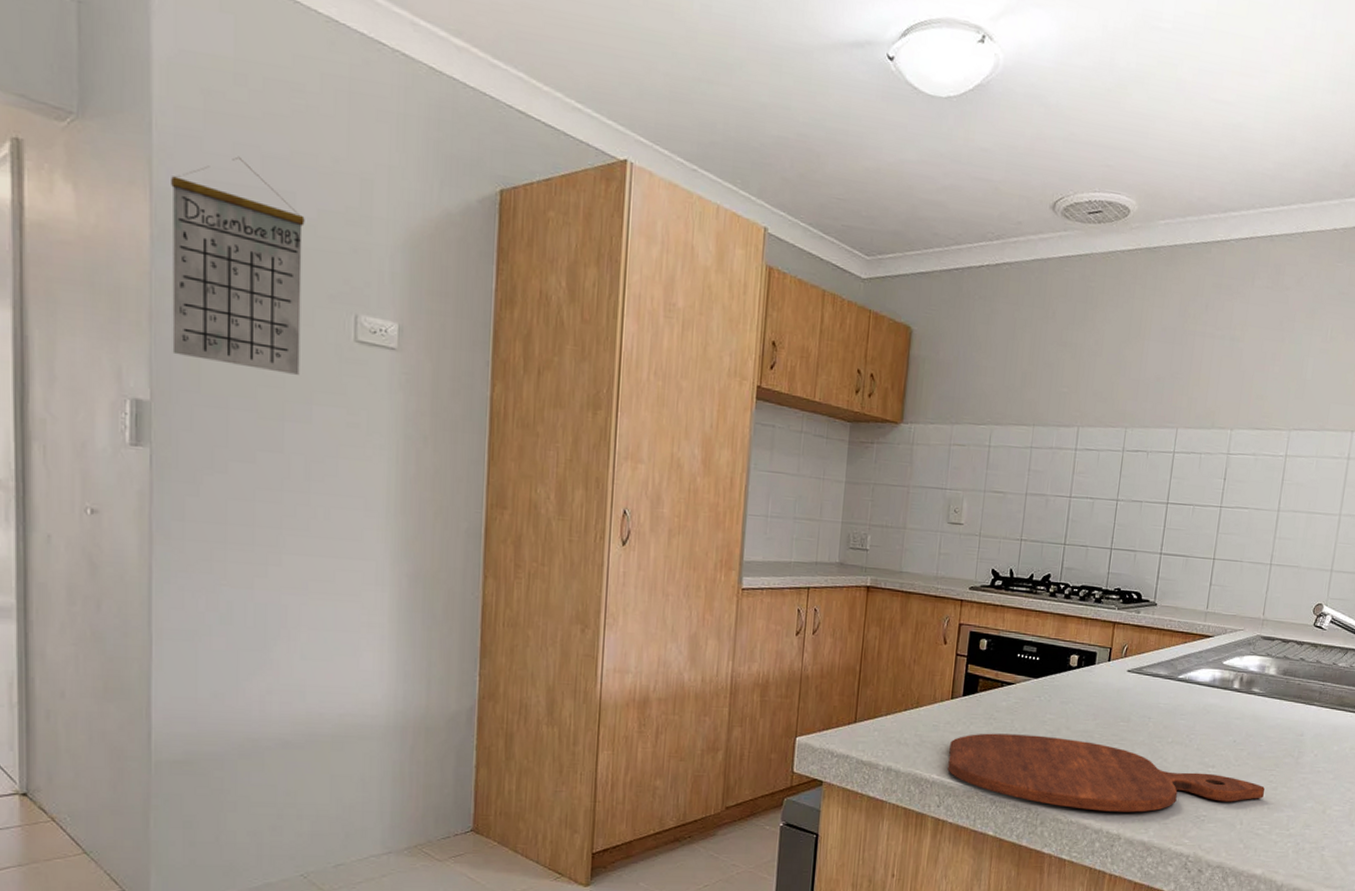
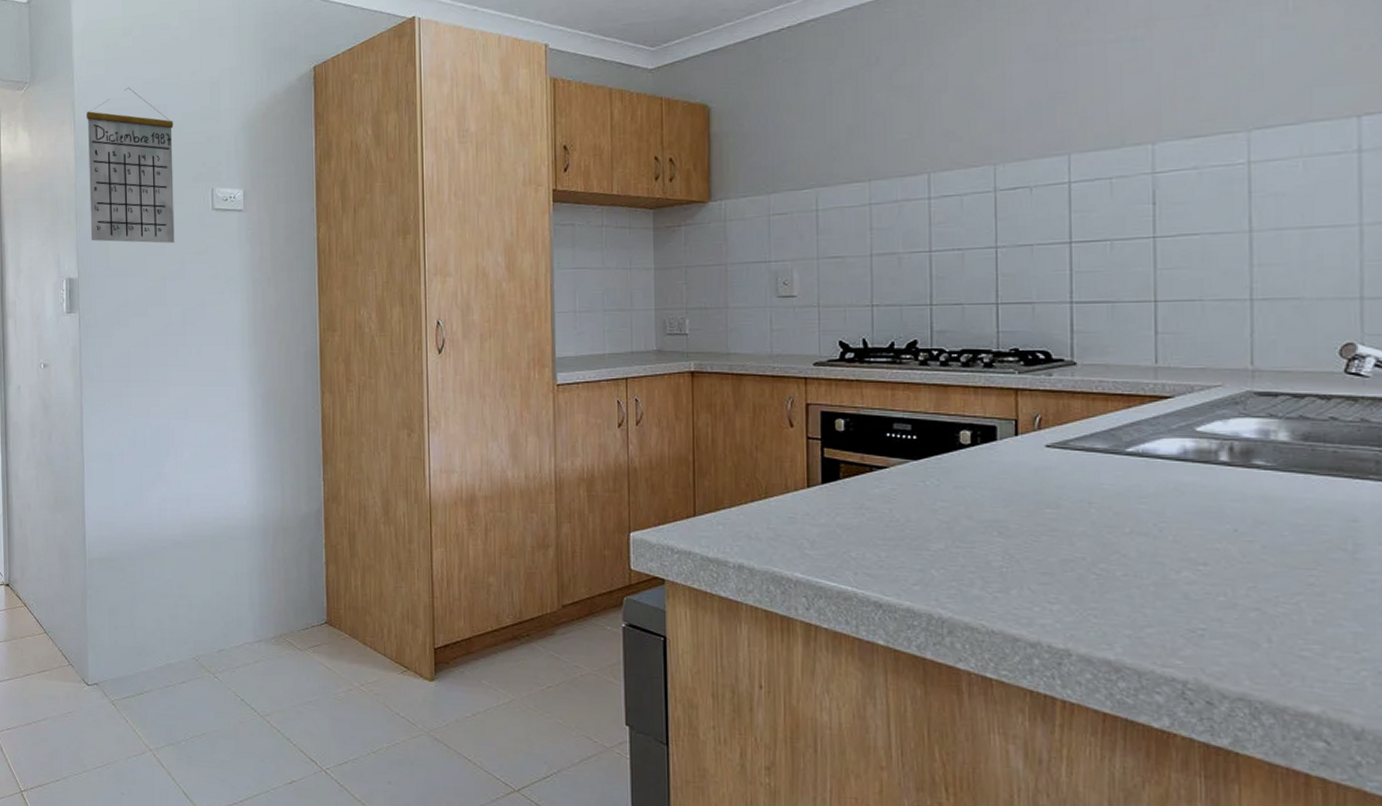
cutting board: present [947,733,1265,813] -> none [813,525,1302,623]

